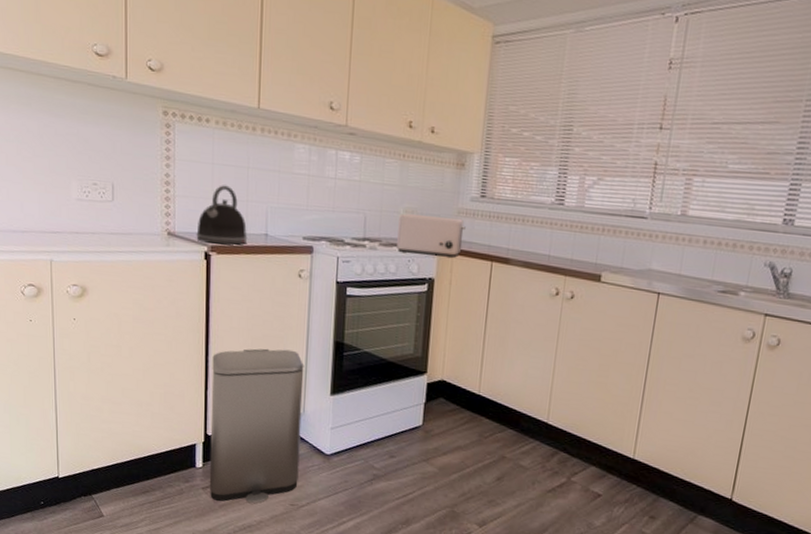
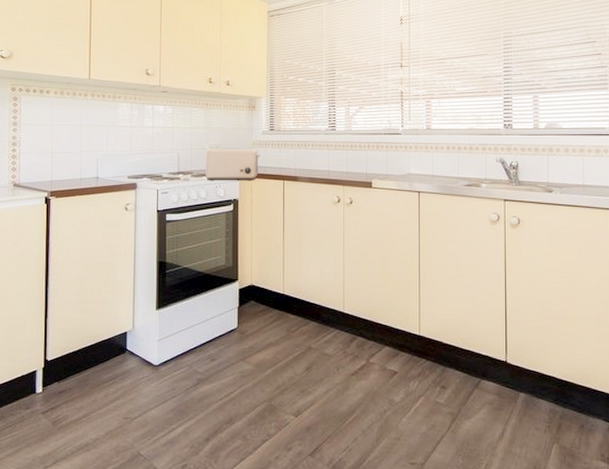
kettle: present [196,185,248,246] -> none [38,141,82,189]
pedal bin: present [209,348,304,504] -> none [48,273,133,423]

